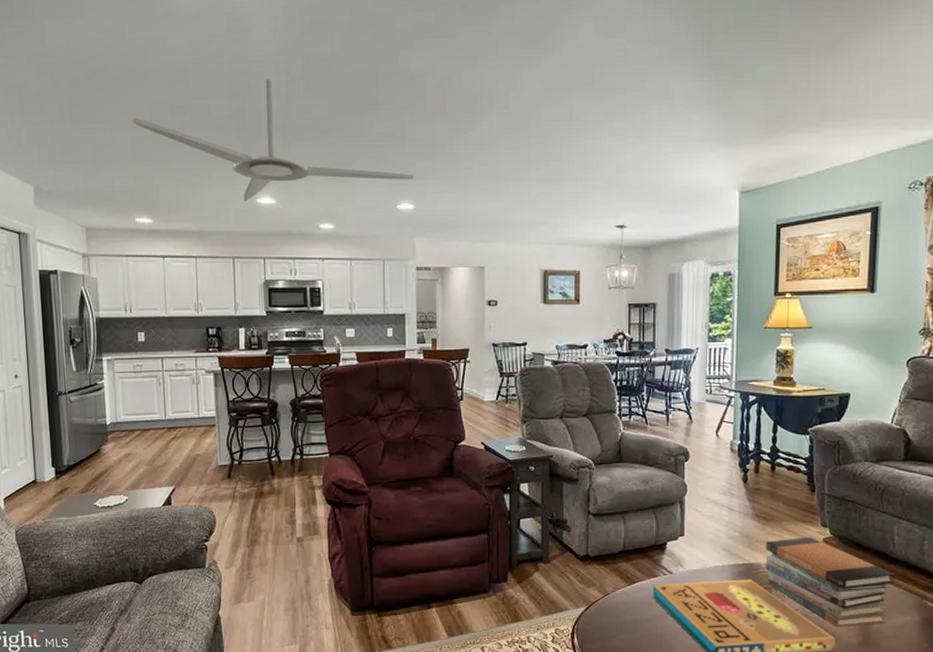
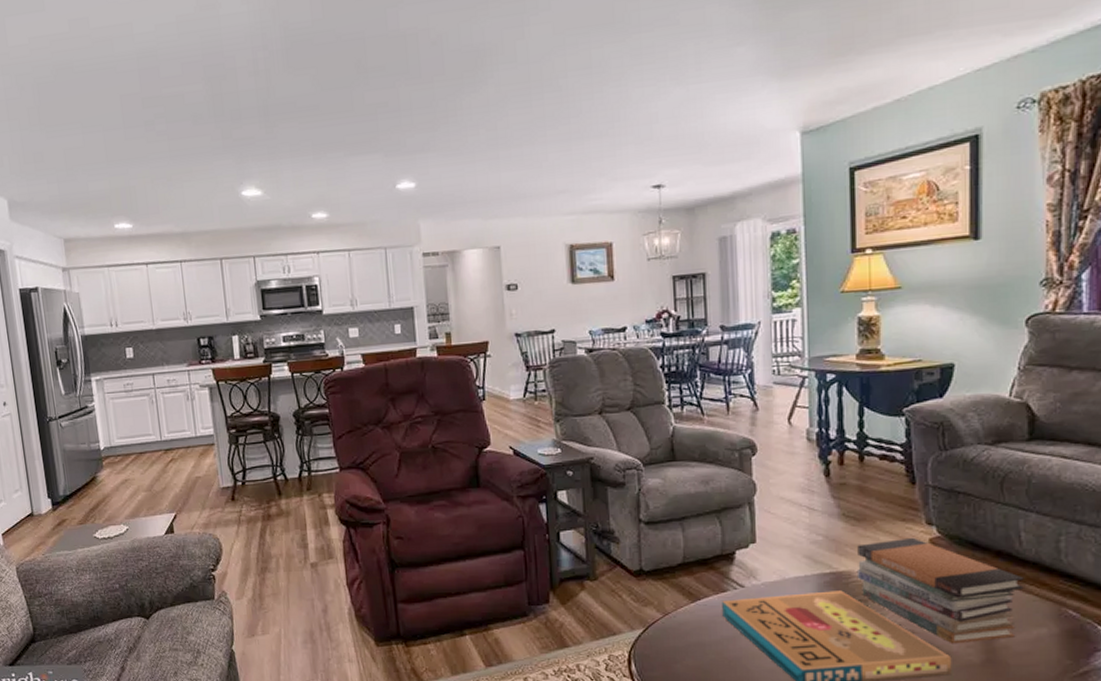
ceiling fan: present [132,79,415,202] -> none [103,56,414,196]

